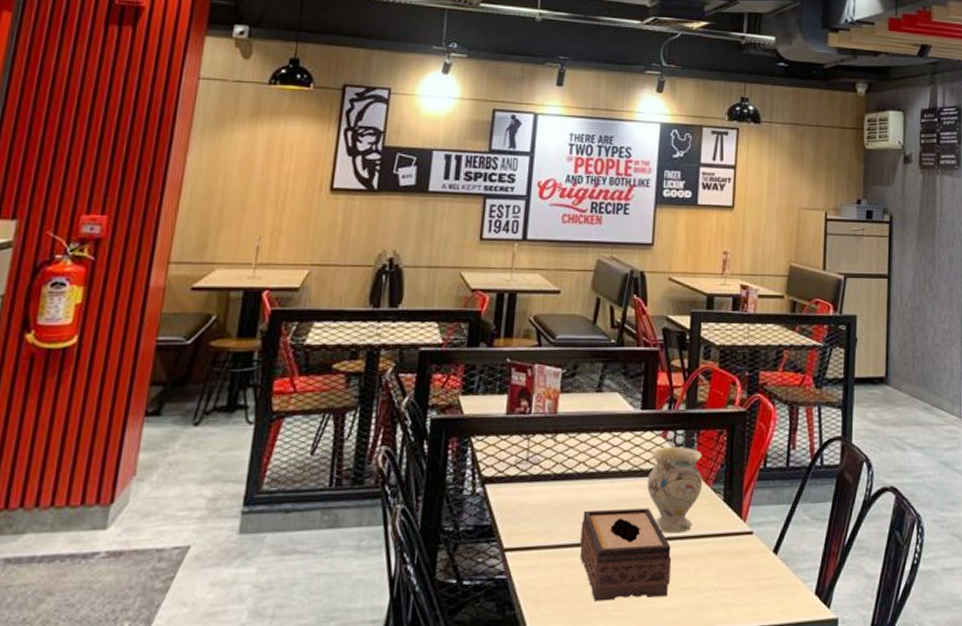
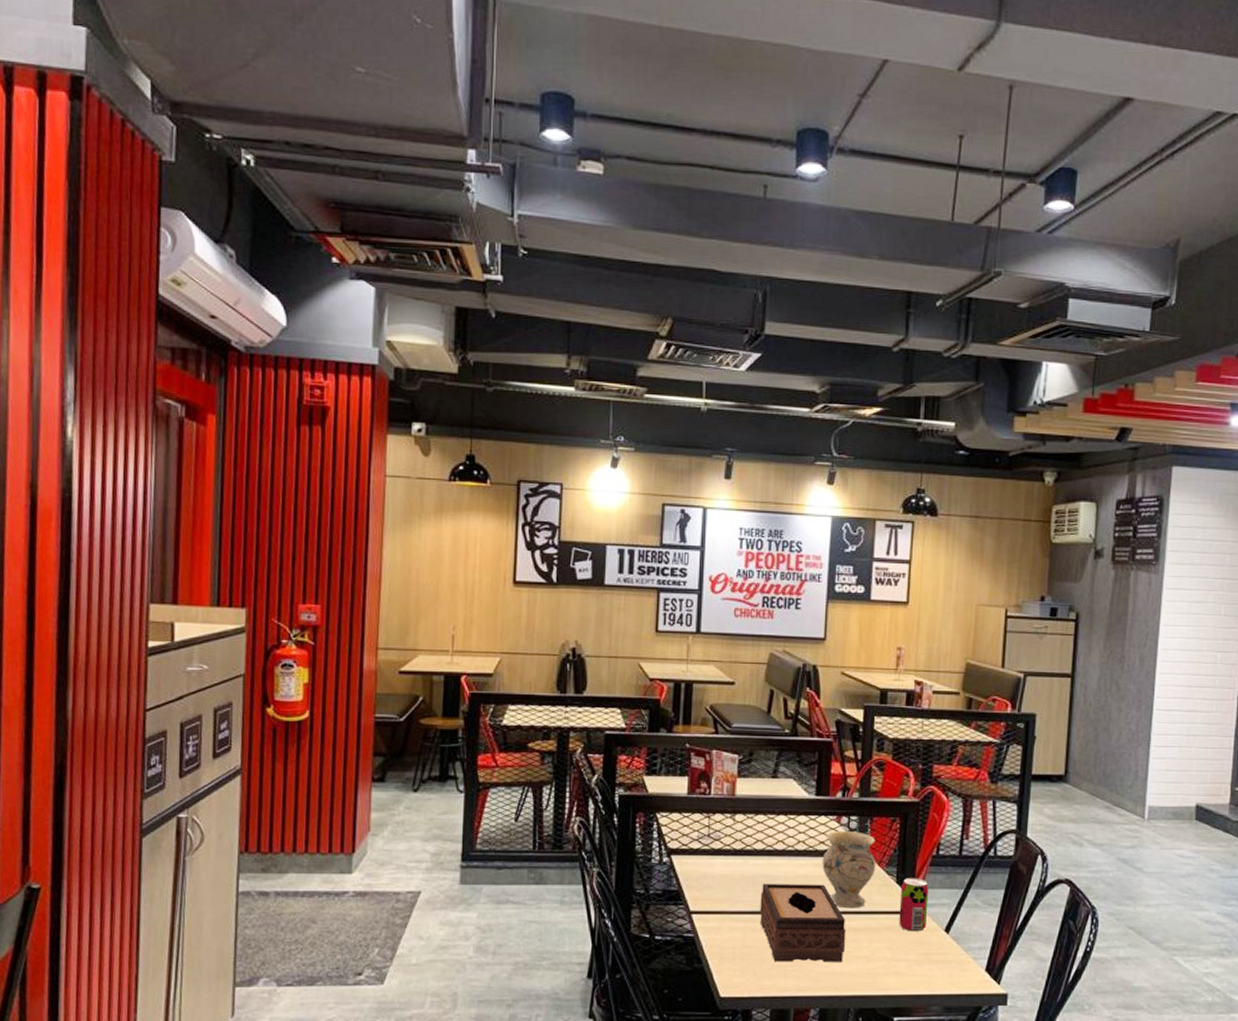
beverage can: none [726,495,757,555] -> present [899,878,929,932]

